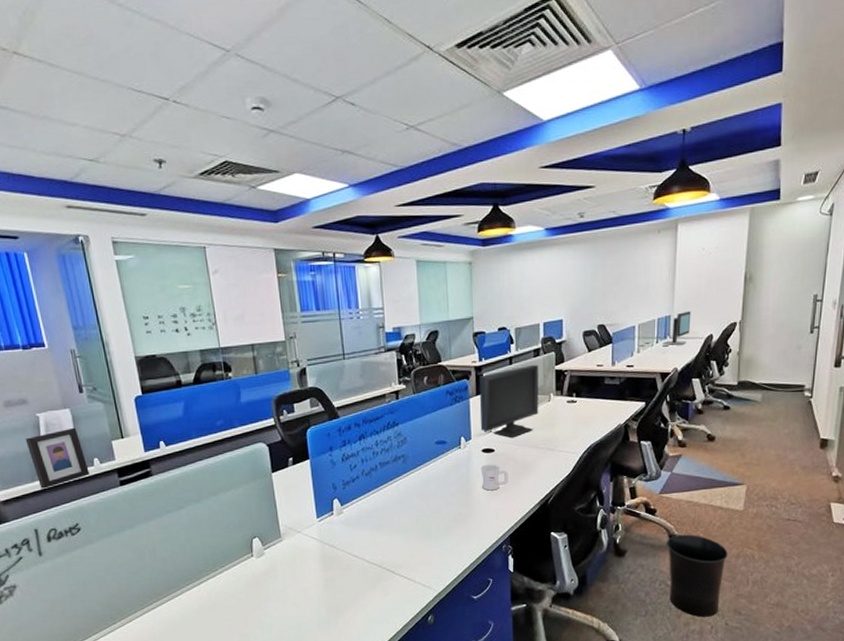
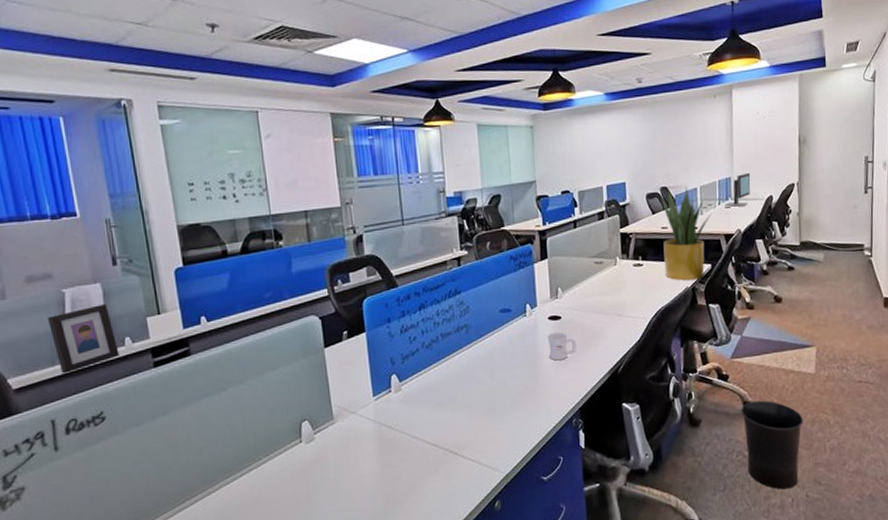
computer monitor: present [479,364,539,438] -> none [544,227,605,304]
planter: none [596,324,649,418] -> present [659,187,712,281]

